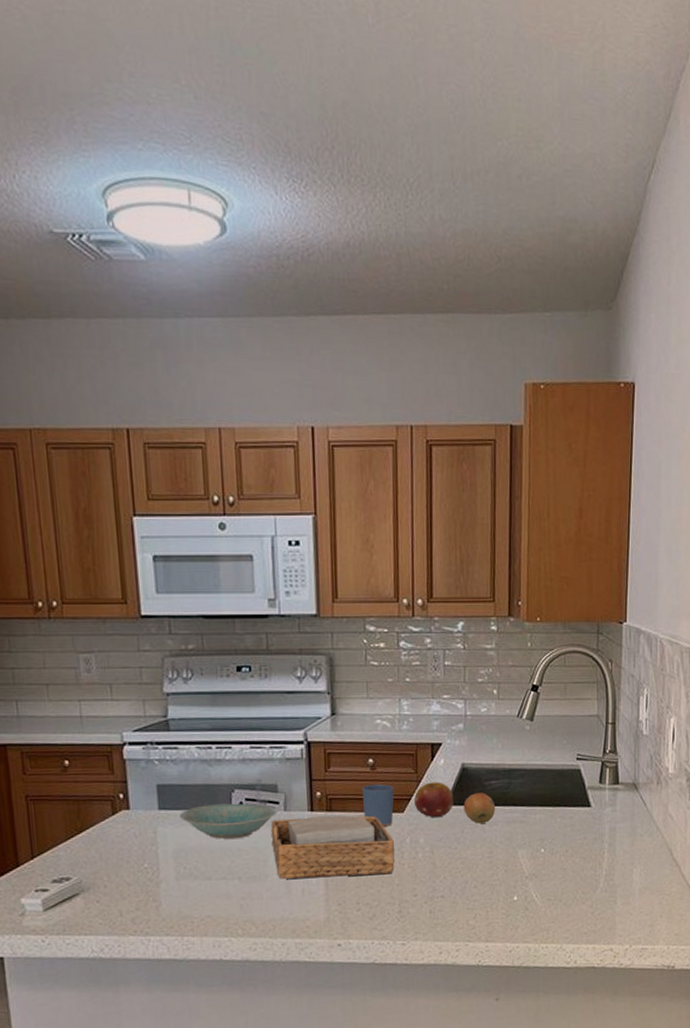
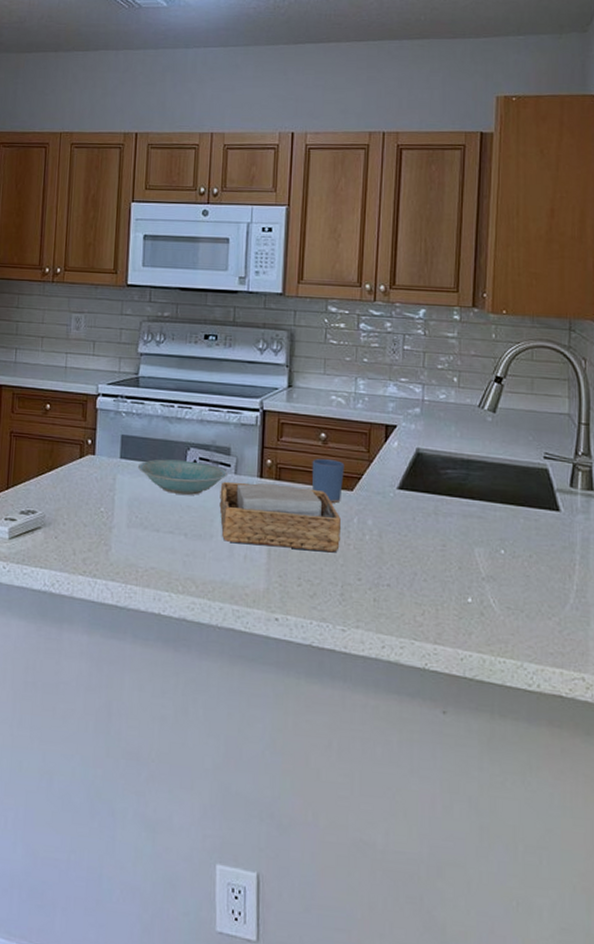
fruit: present [414,782,454,818] -> none [365,463,407,501]
fruit: present [463,793,496,824] -> none [416,480,451,513]

